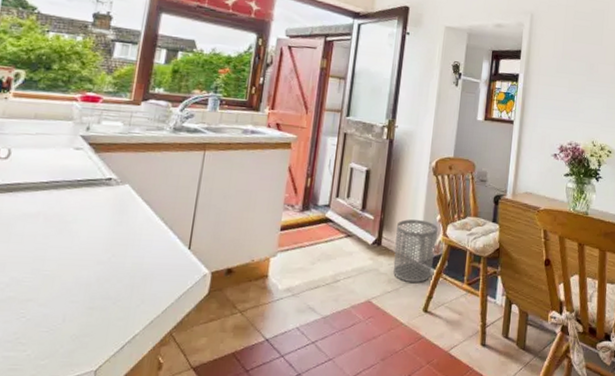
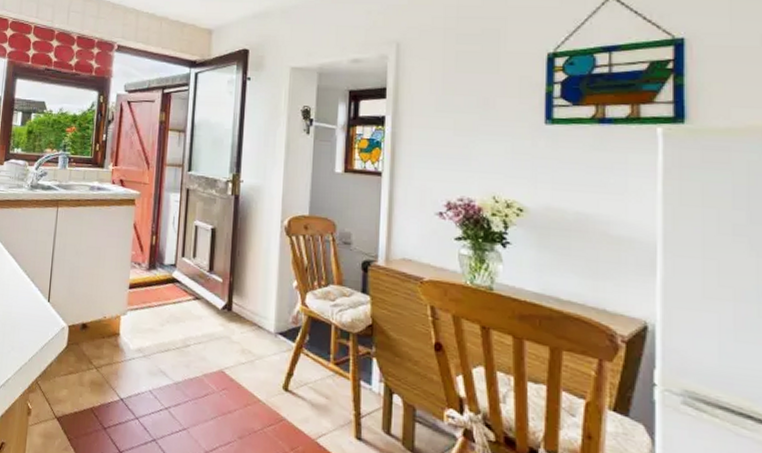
waste bin: present [393,219,439,282] -> none [246,284,296,356]

